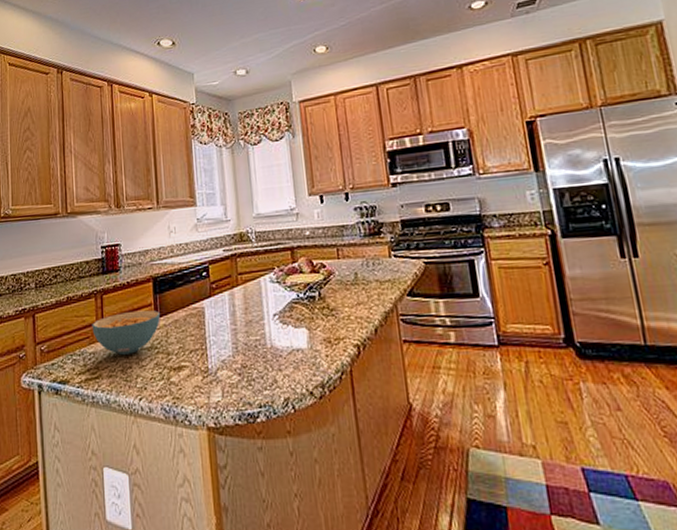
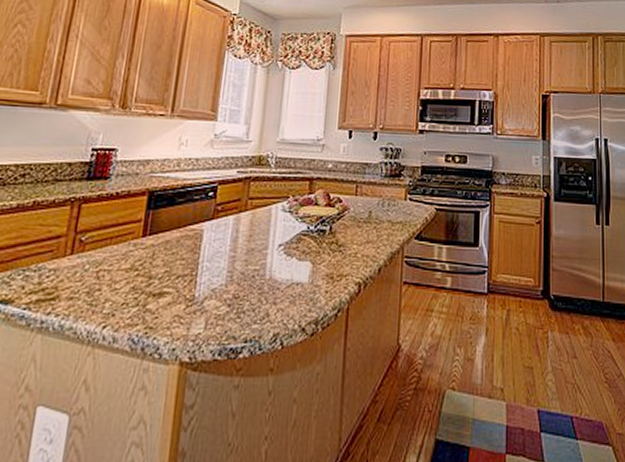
cereal bowl: present [92,310,161,355] -> none [58,225,151,274]

